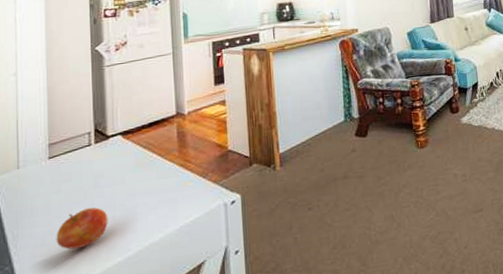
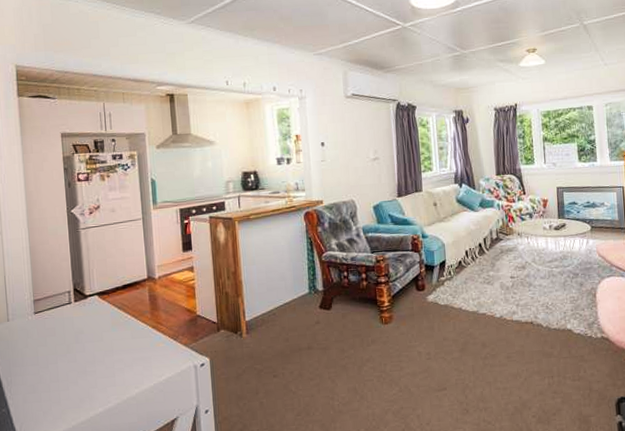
apple: present [56,207,108,250] -> none [44,360,90,398]

